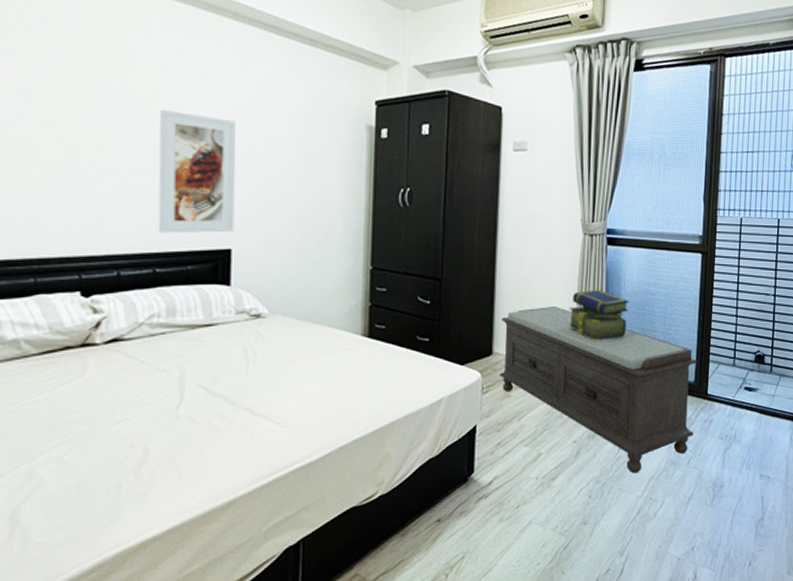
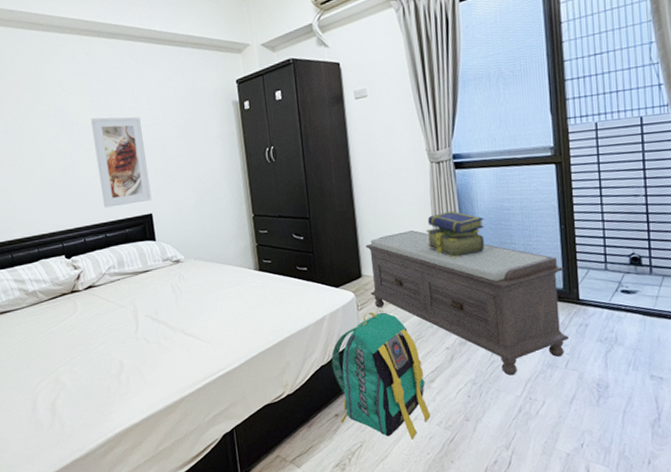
backpack: none [441,396,547,548] -> present [331,312,431,440]

